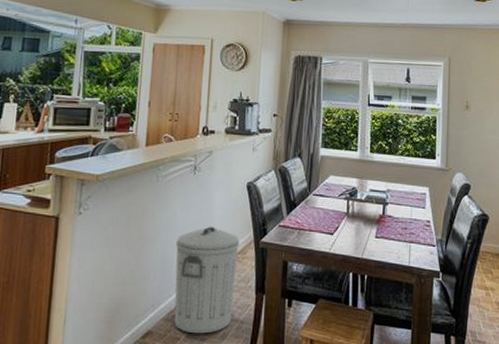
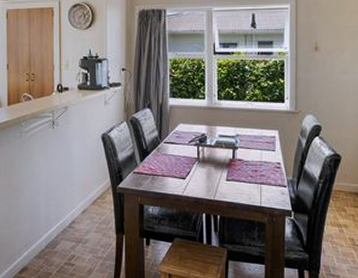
trash can: present [174,226,239,334] -> none [42,175,98,269]

